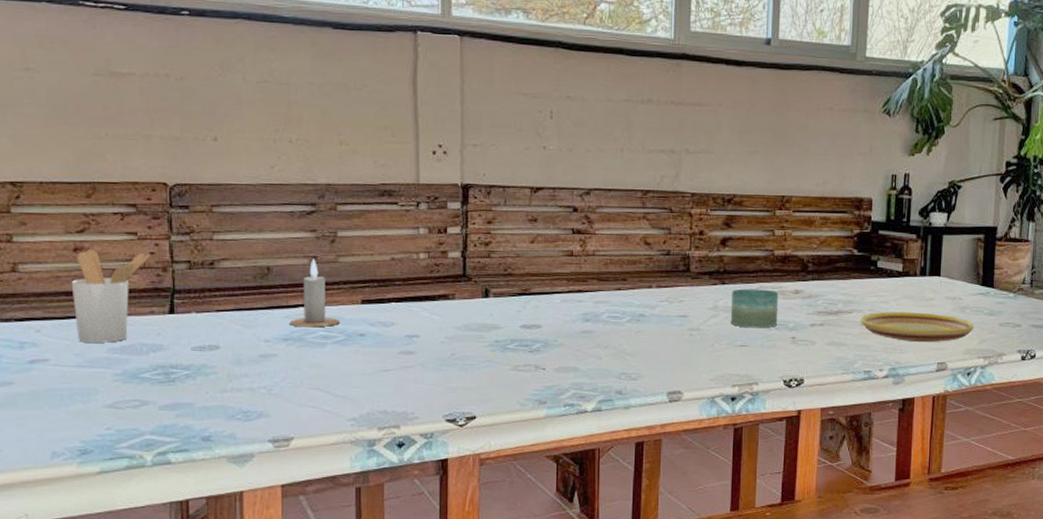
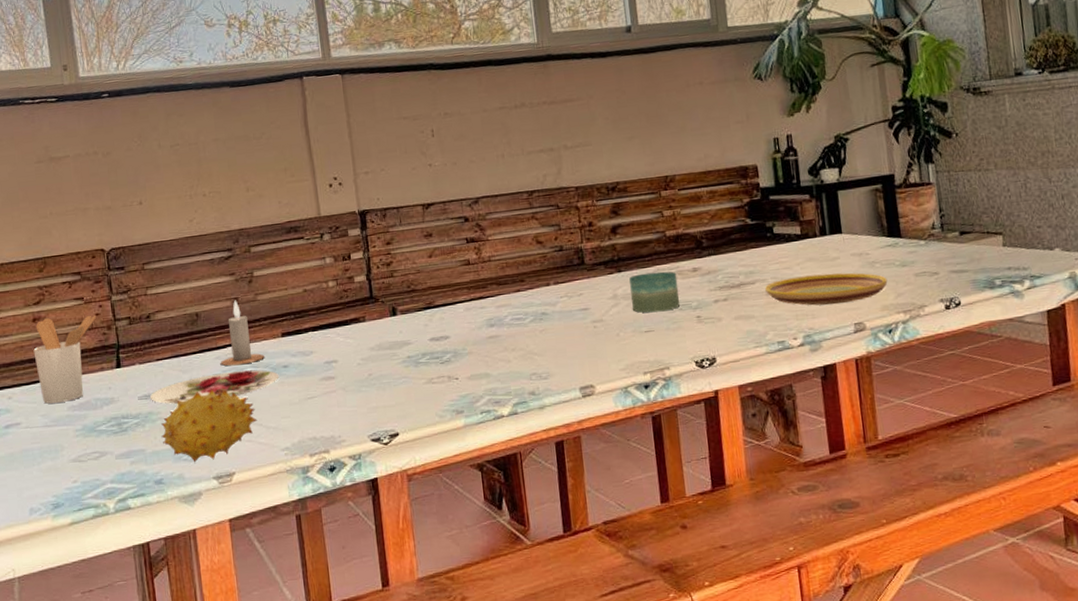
plate: none [204,333,354,359] -> present [149,370,279,404]
fruit: none [214,349,325,423] -> present [161,389,258,463]

